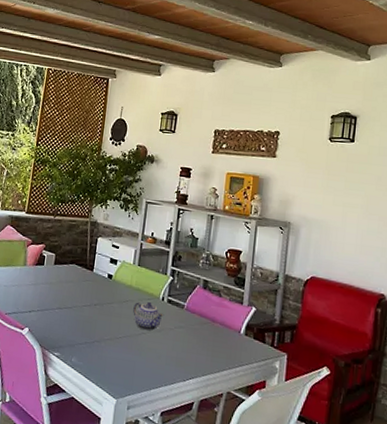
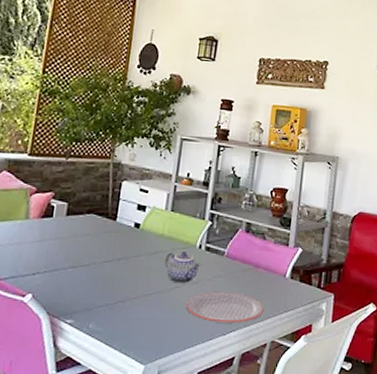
plate: none [150,340,221,372] -> present [185,291,265,323]

